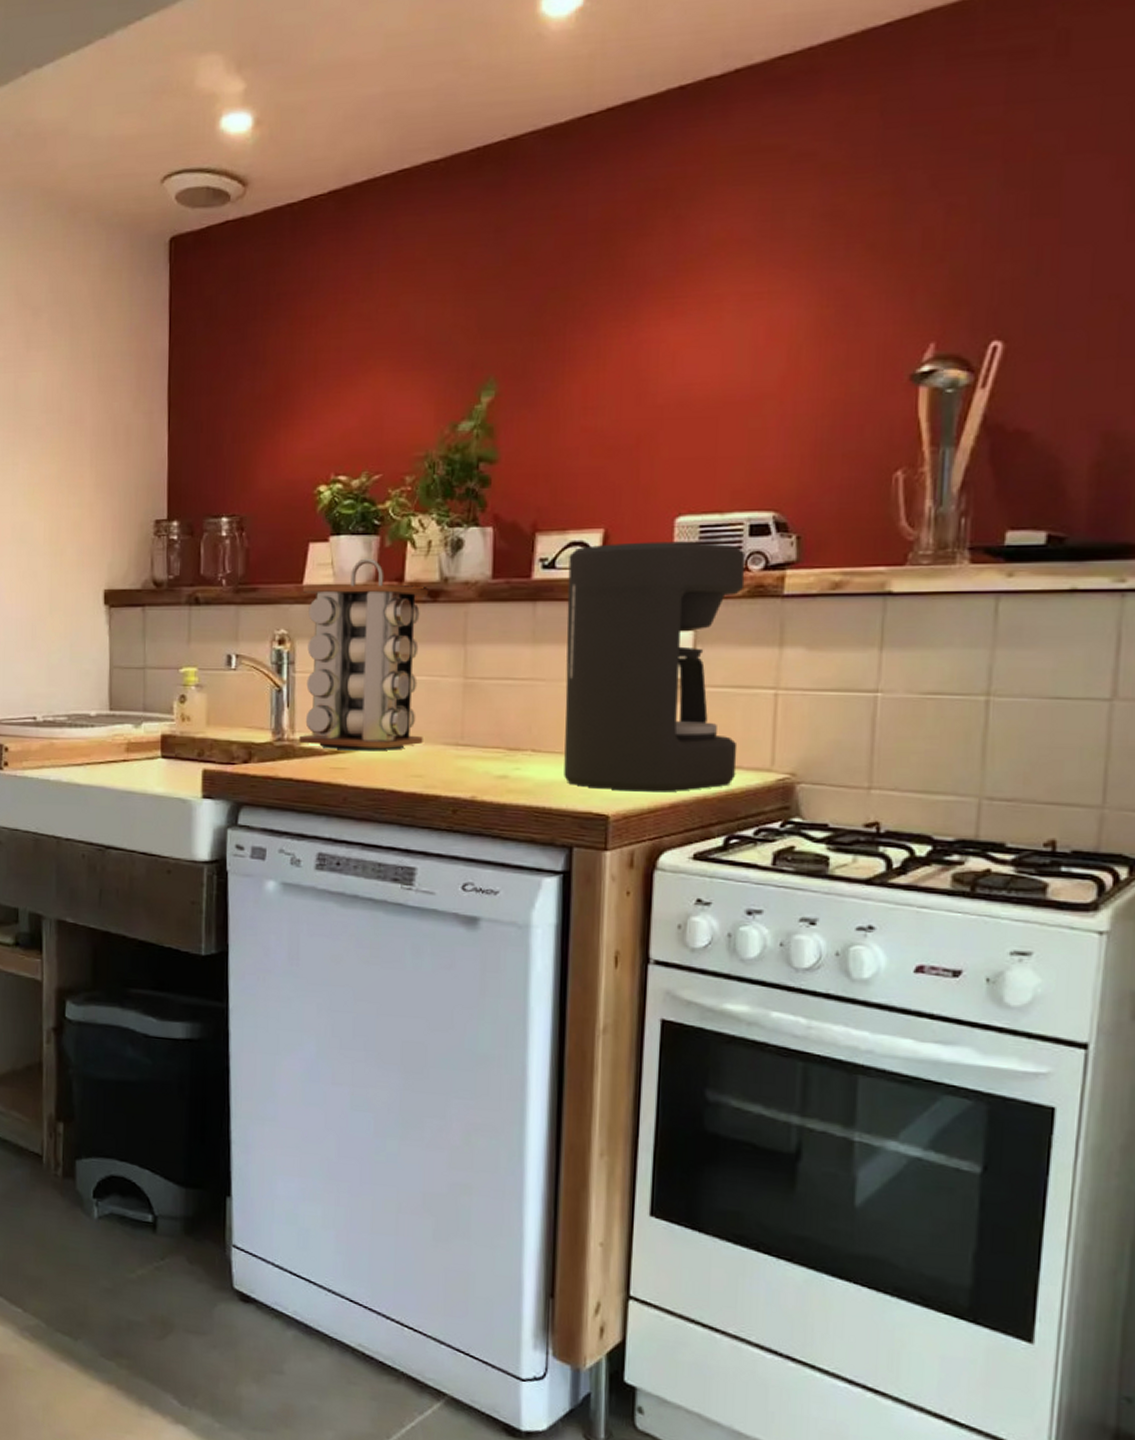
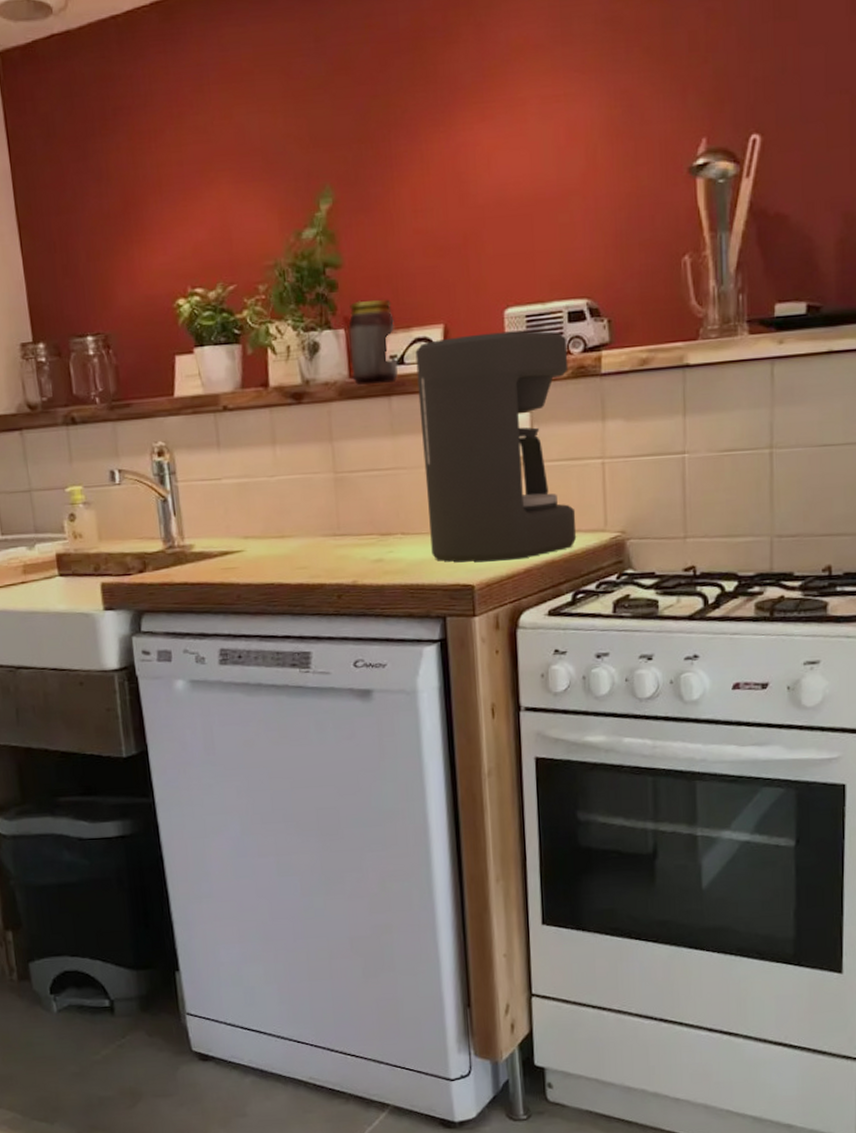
spice rack: present [299,558,429,750] -> none [175,366,304,551]
jar: none [496,498,549,588] -> present [348,300,398,386]

